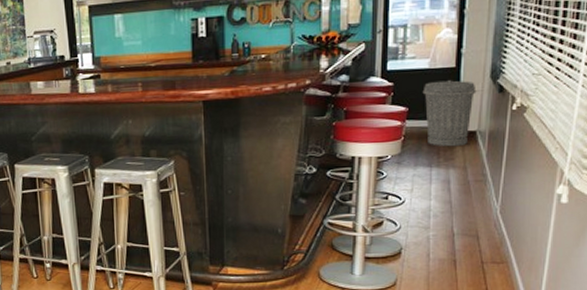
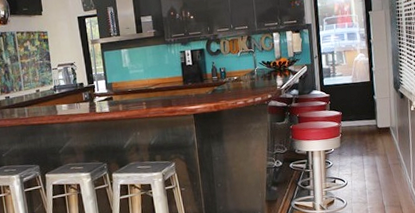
trash can: present [422,80,477,147] -> none [350,91,386,140]

